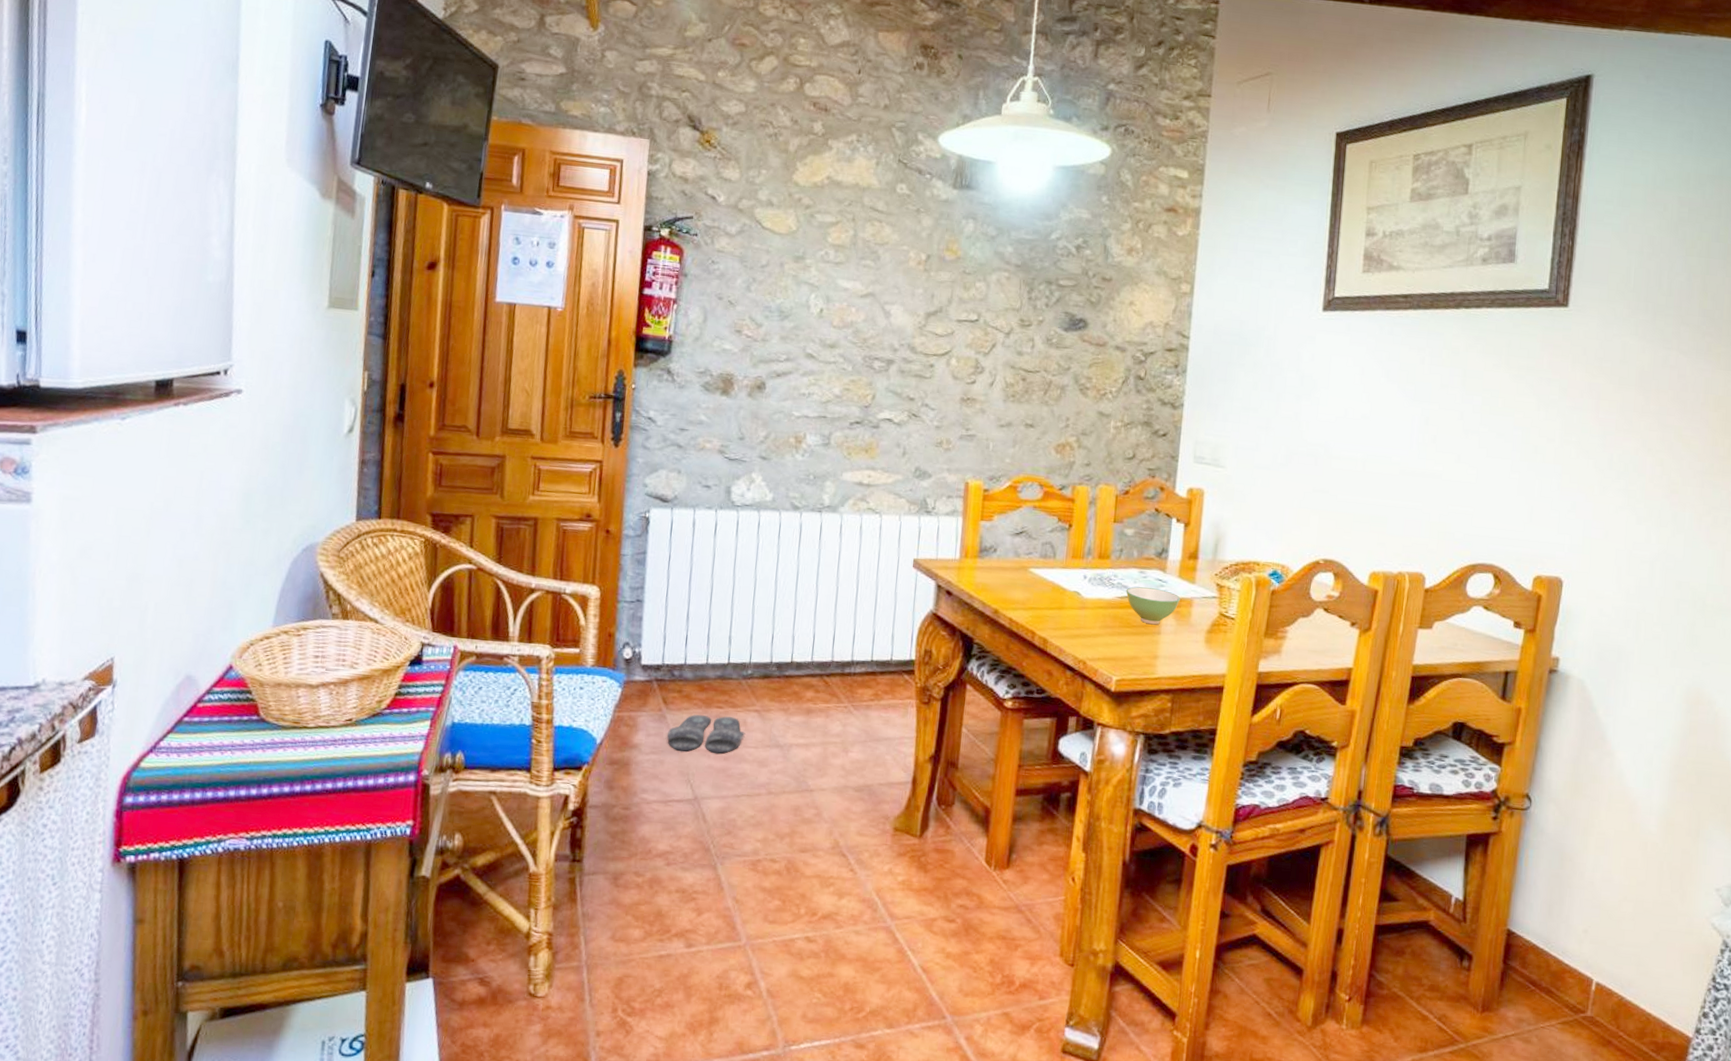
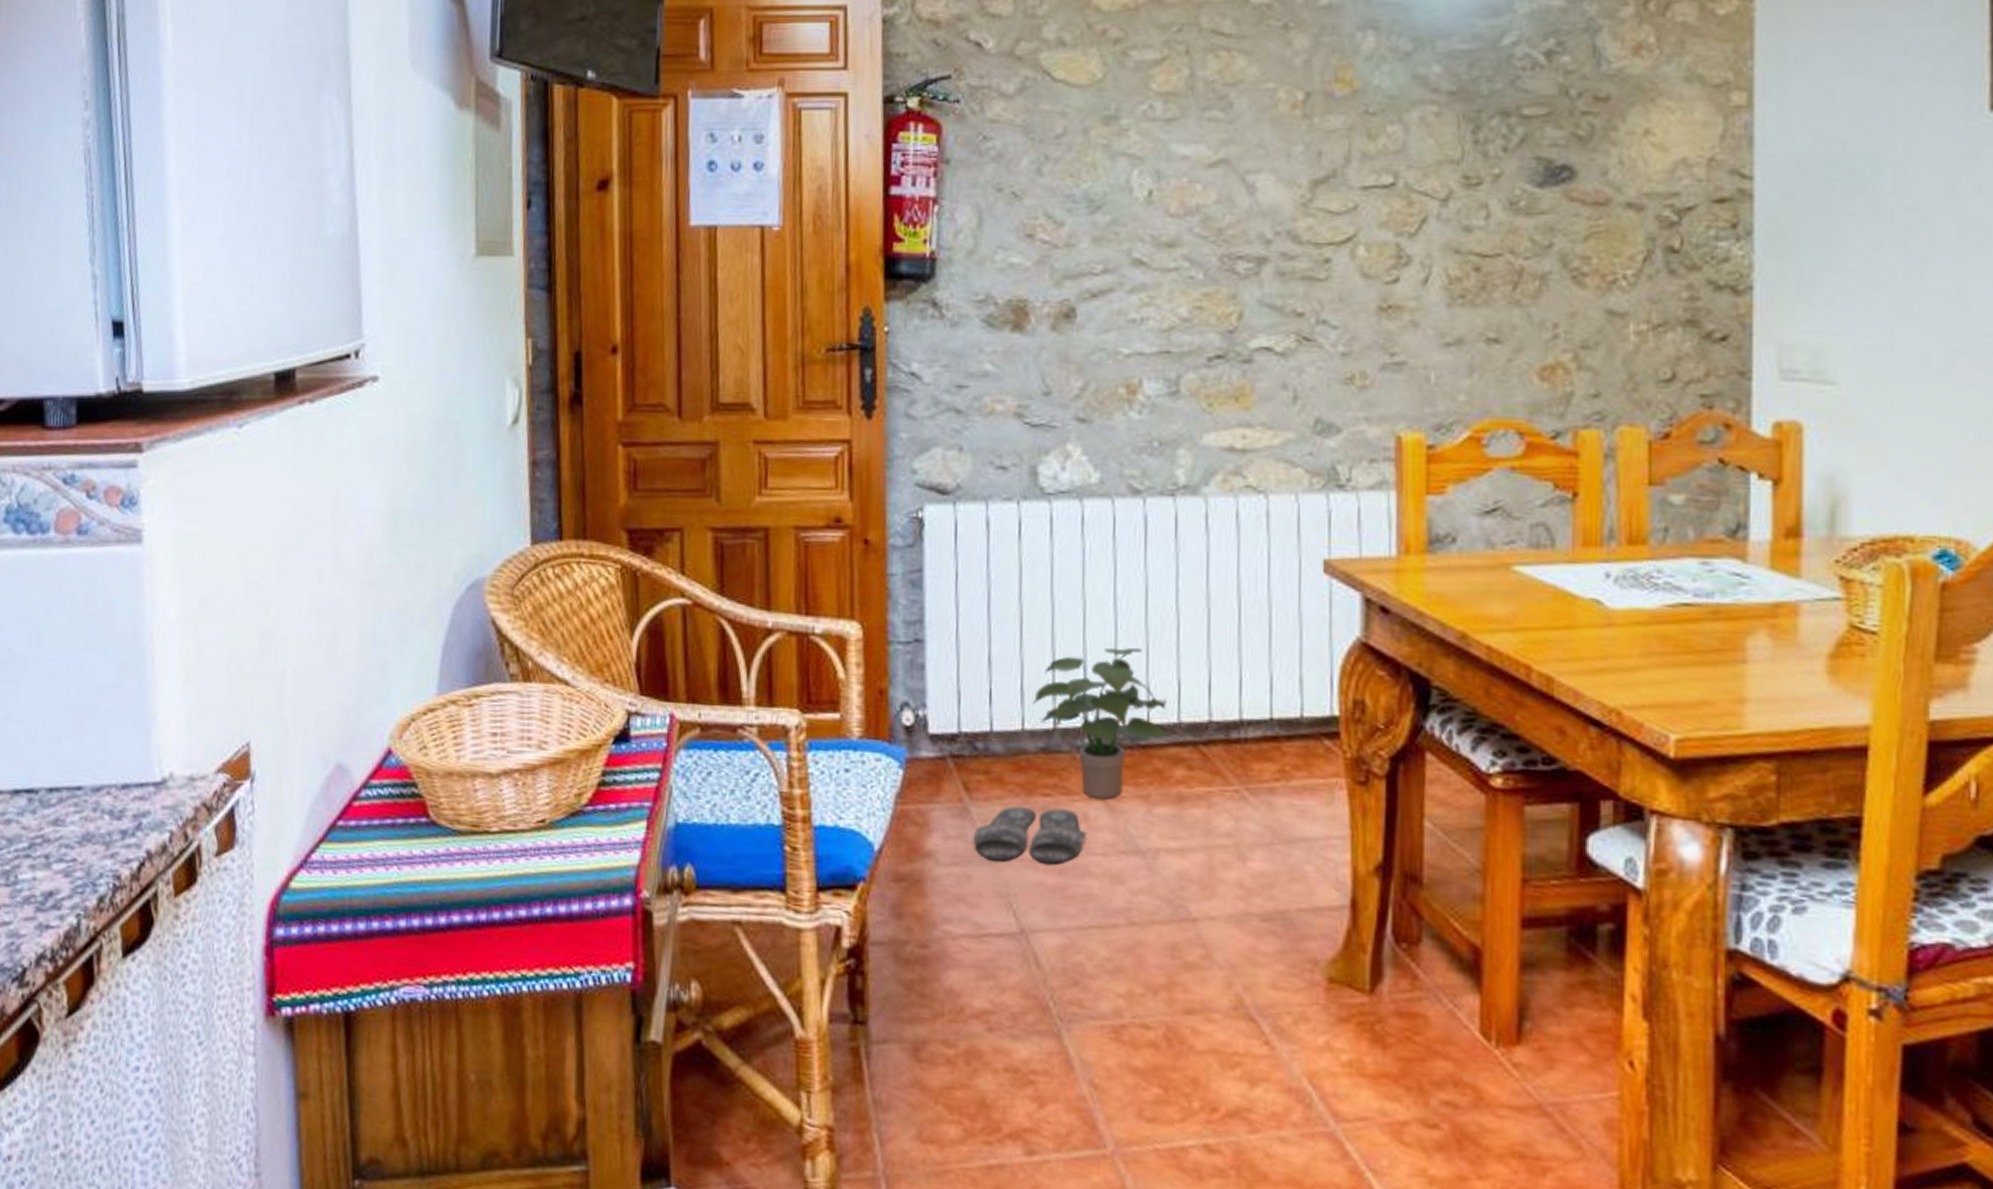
potted plant: none [715,610,806,711] -> present [1033,647,1171,799]
bowl: present [1126,586,1181,625] -> none [1680,587,1777,648]

